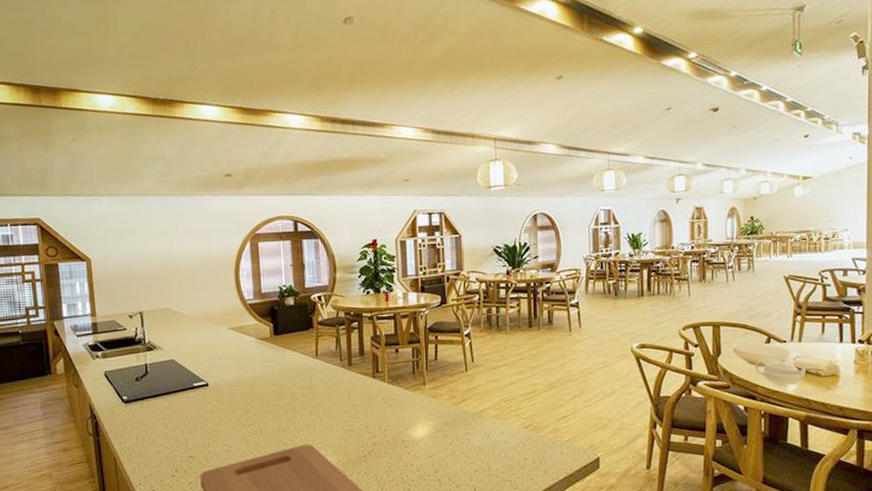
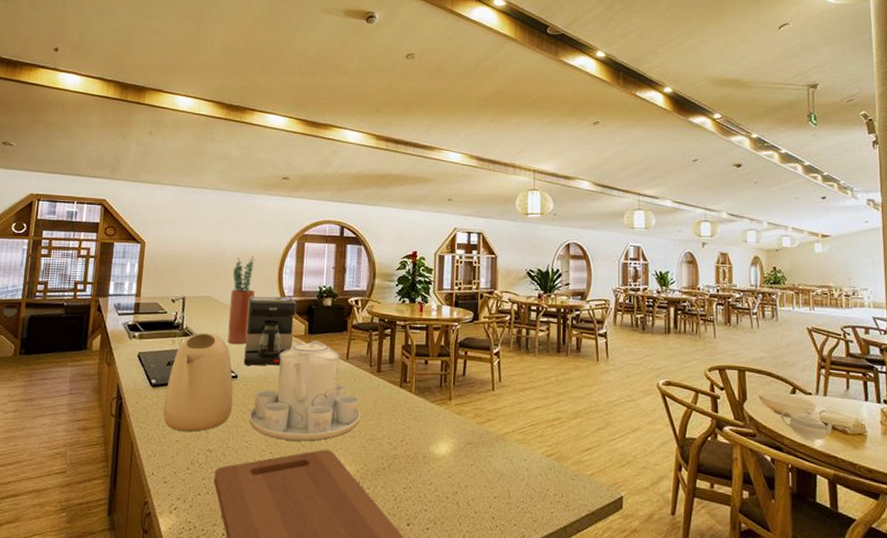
kettle: none [139,345,208,442] -> present [163,333,234,432]
vase: none [187,262,214,354] -> present [227,256,255,345]
coffee maker: none [208,300,260,373] -> present [243,296,297,366]
tea set: none [226,341,337,440] -> present [249,340,361,441]

